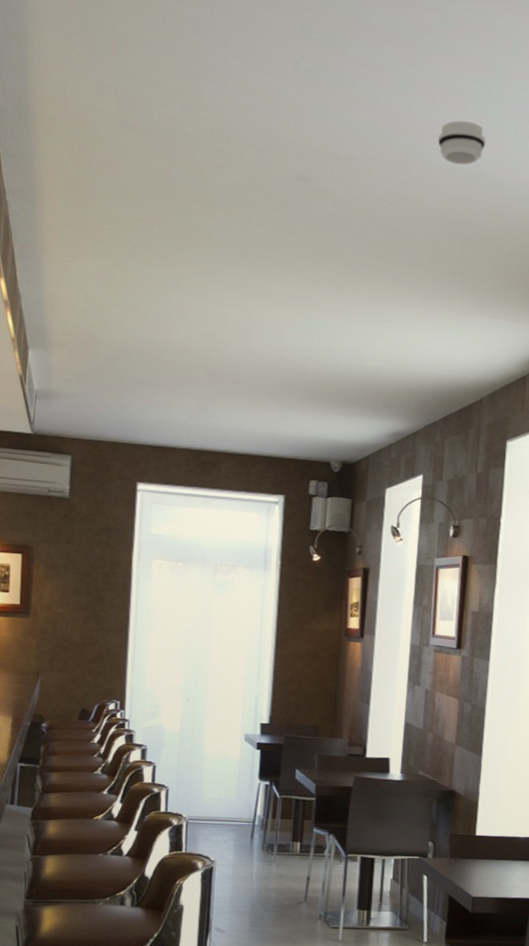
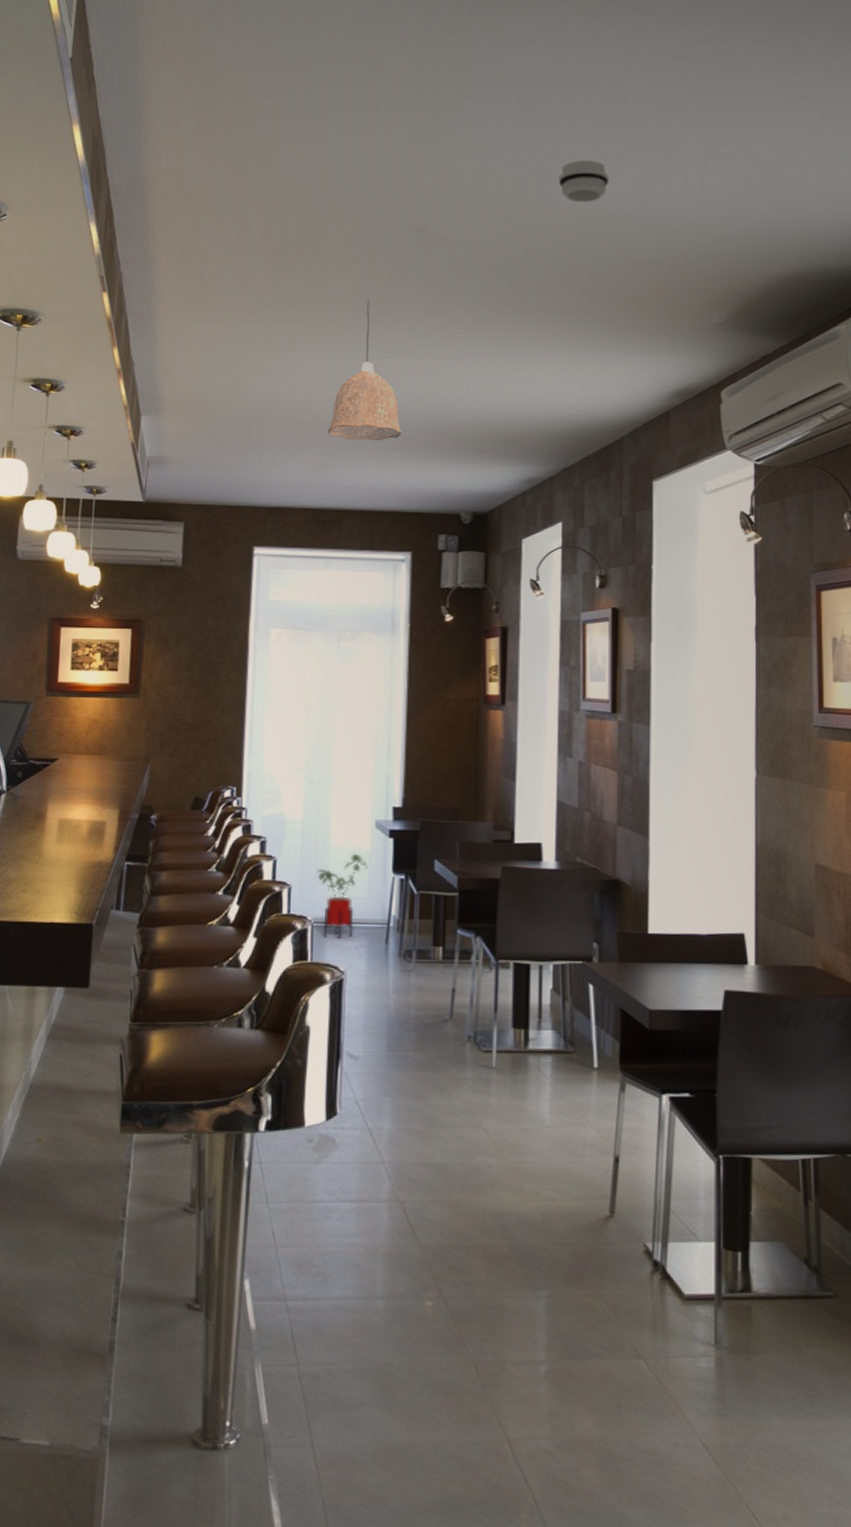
house plant: none [192,761,237,834] -> present [317,853,368,939]
pendant lamp: none [209,247,280,388] -> present [328,300,403,441]

